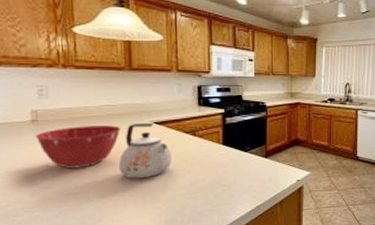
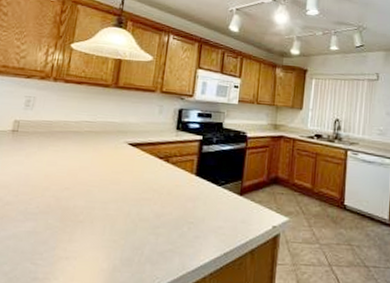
mixing bowl: present [35,125,121,169] -> none [11,140,96,186]
kettle: present [118,122,172,179] -> none [84,142,141,205]

